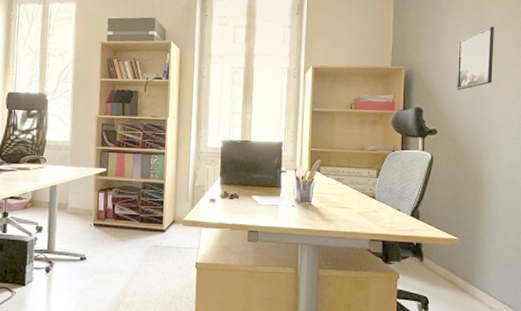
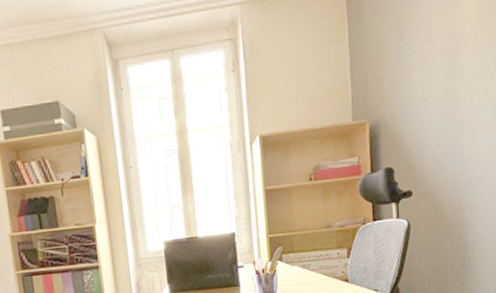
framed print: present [457,26,494,90] -> none [429,54,472,139]

